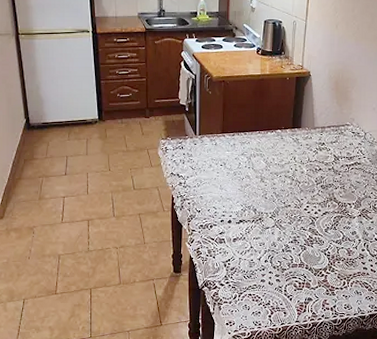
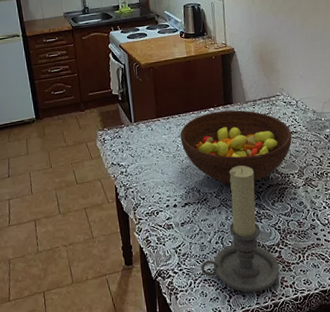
fruit bowl: none [243,134,356,208] -> present [180,110,292,186]
candle holder: none [247,189,323,311] -> present [201,165,280,293]

